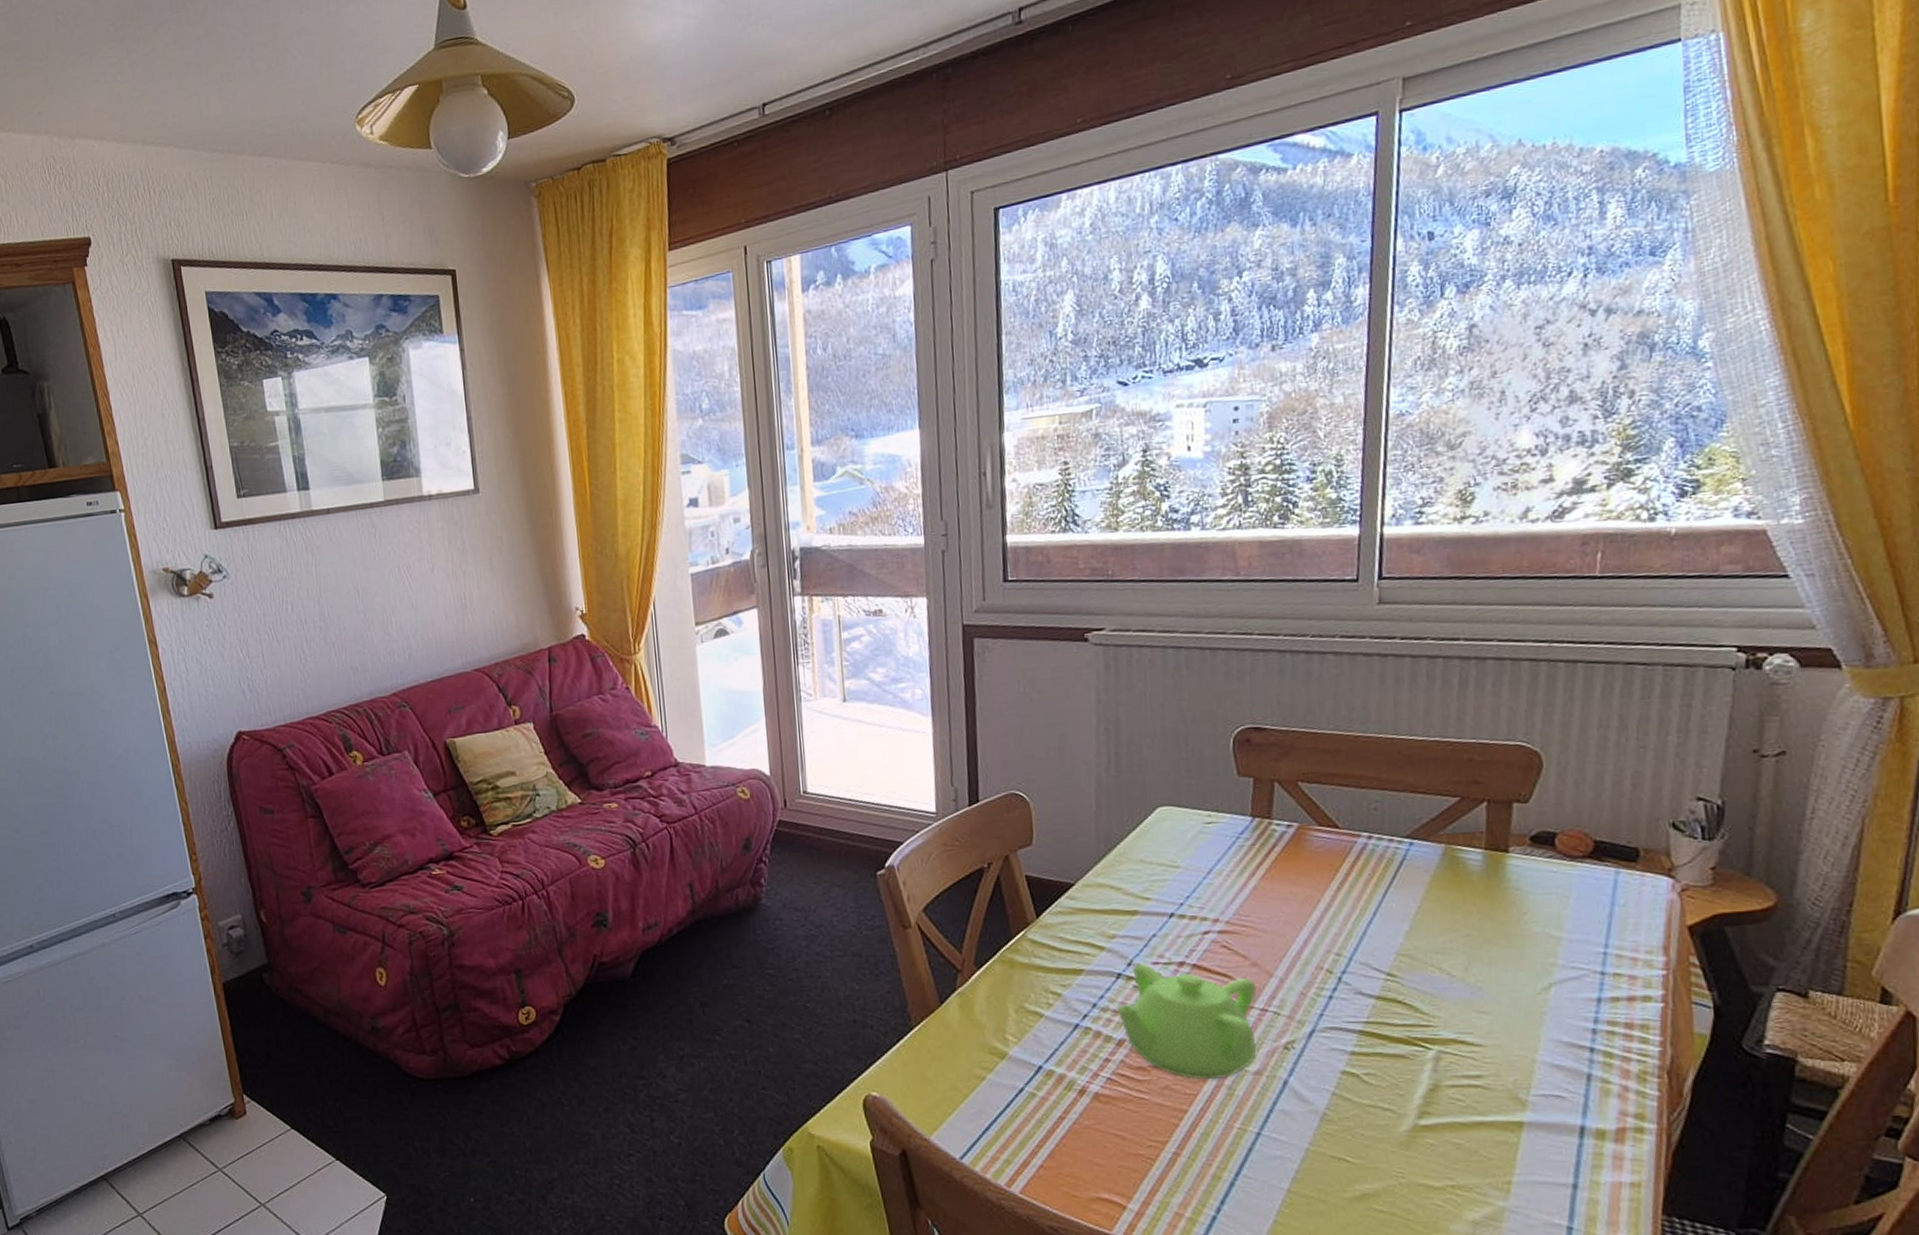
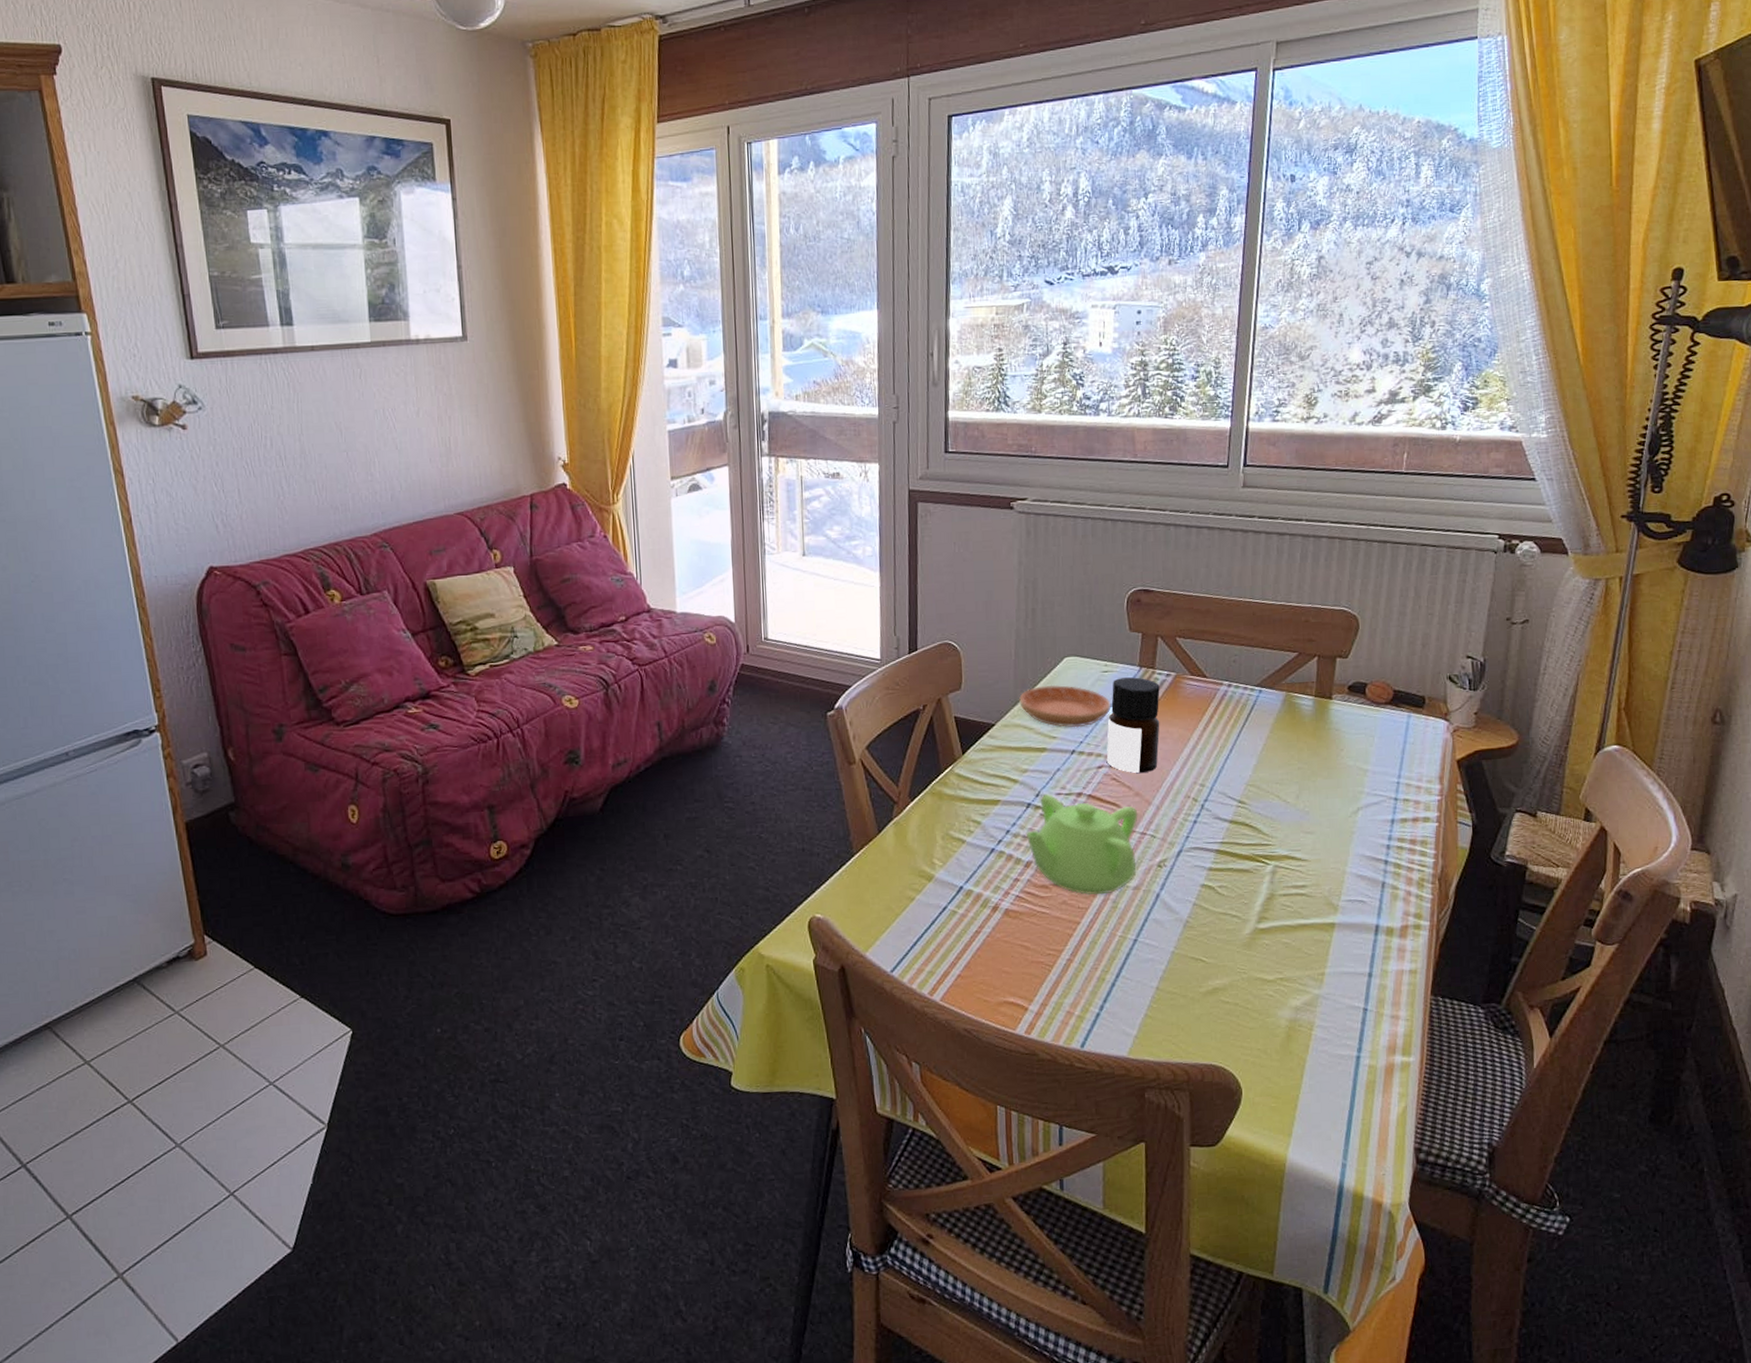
saucer: none [1103,838,1218,888] -> present [1019,684,1111,728]
bottle: none [1213,829,1281,940] -> present [1106,677,1160,773]

